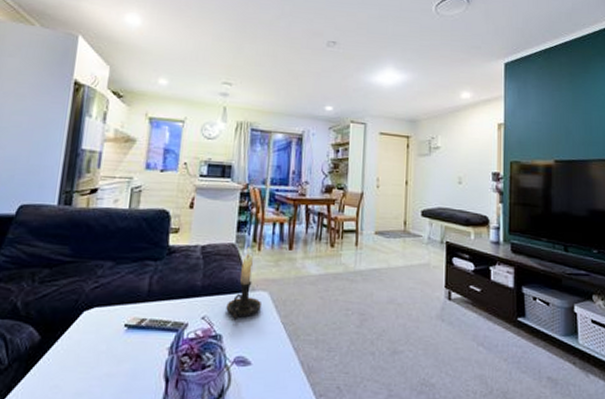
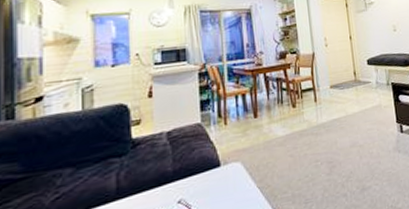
candle holder: present [226,247,261,321] -> none [201,123,236,197]

